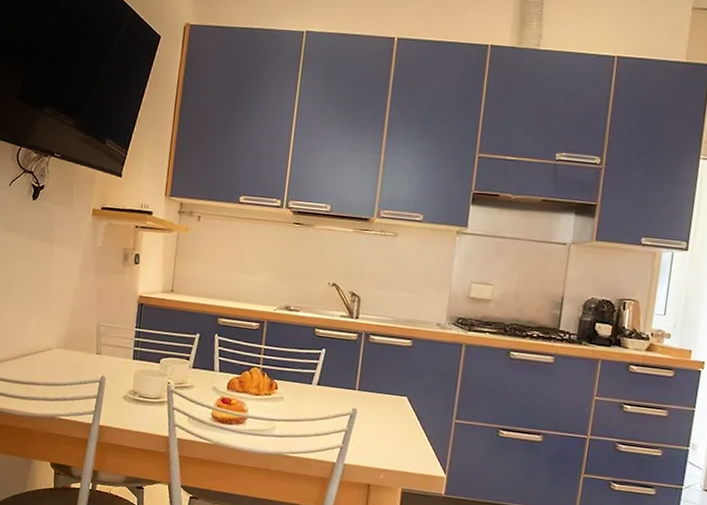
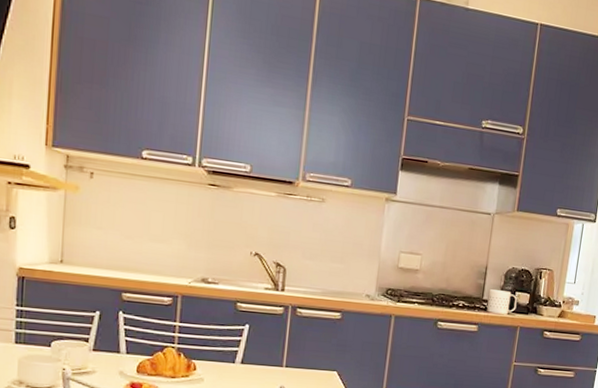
mug: none [563,320,598,347] -> present [486,289,518,315]

